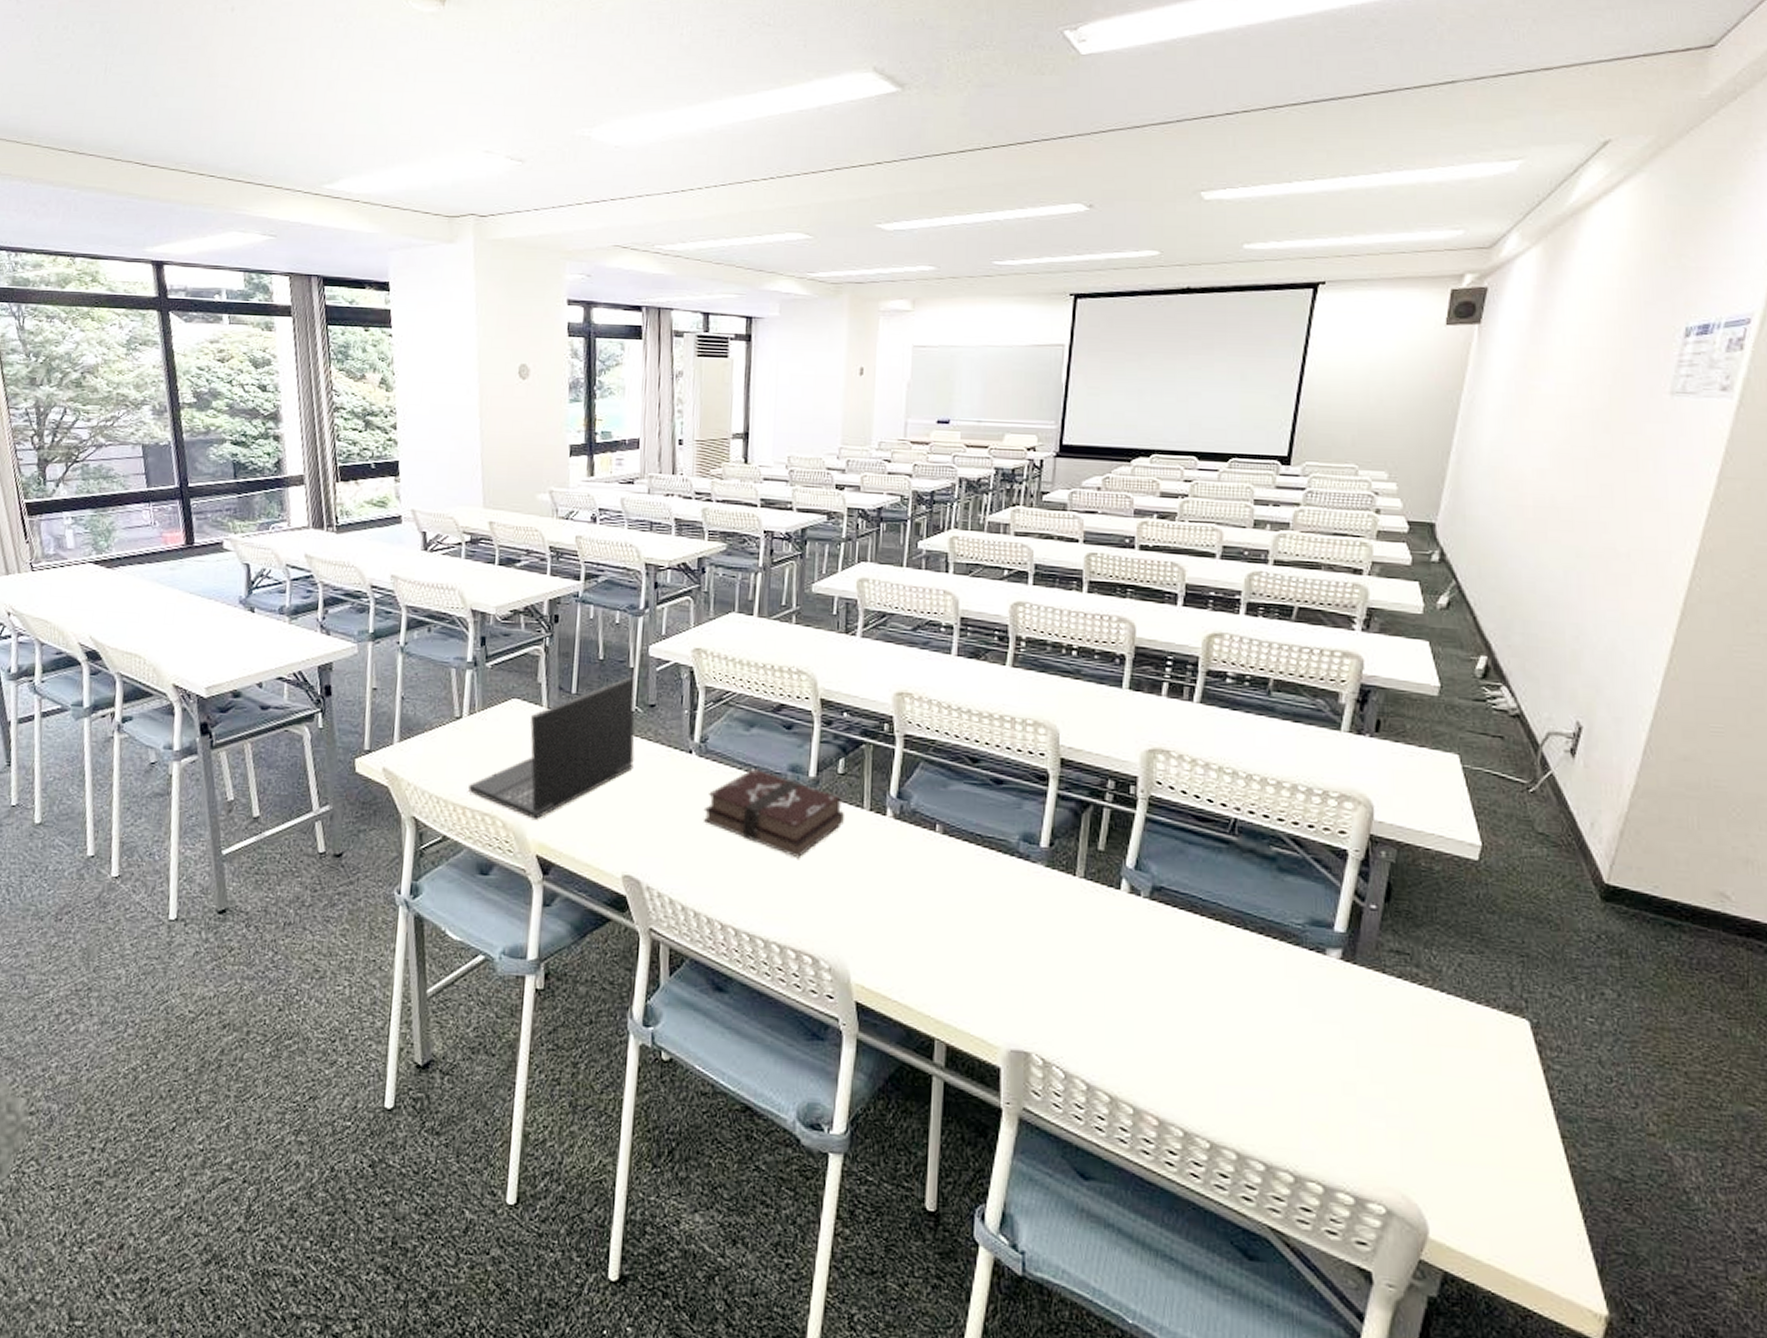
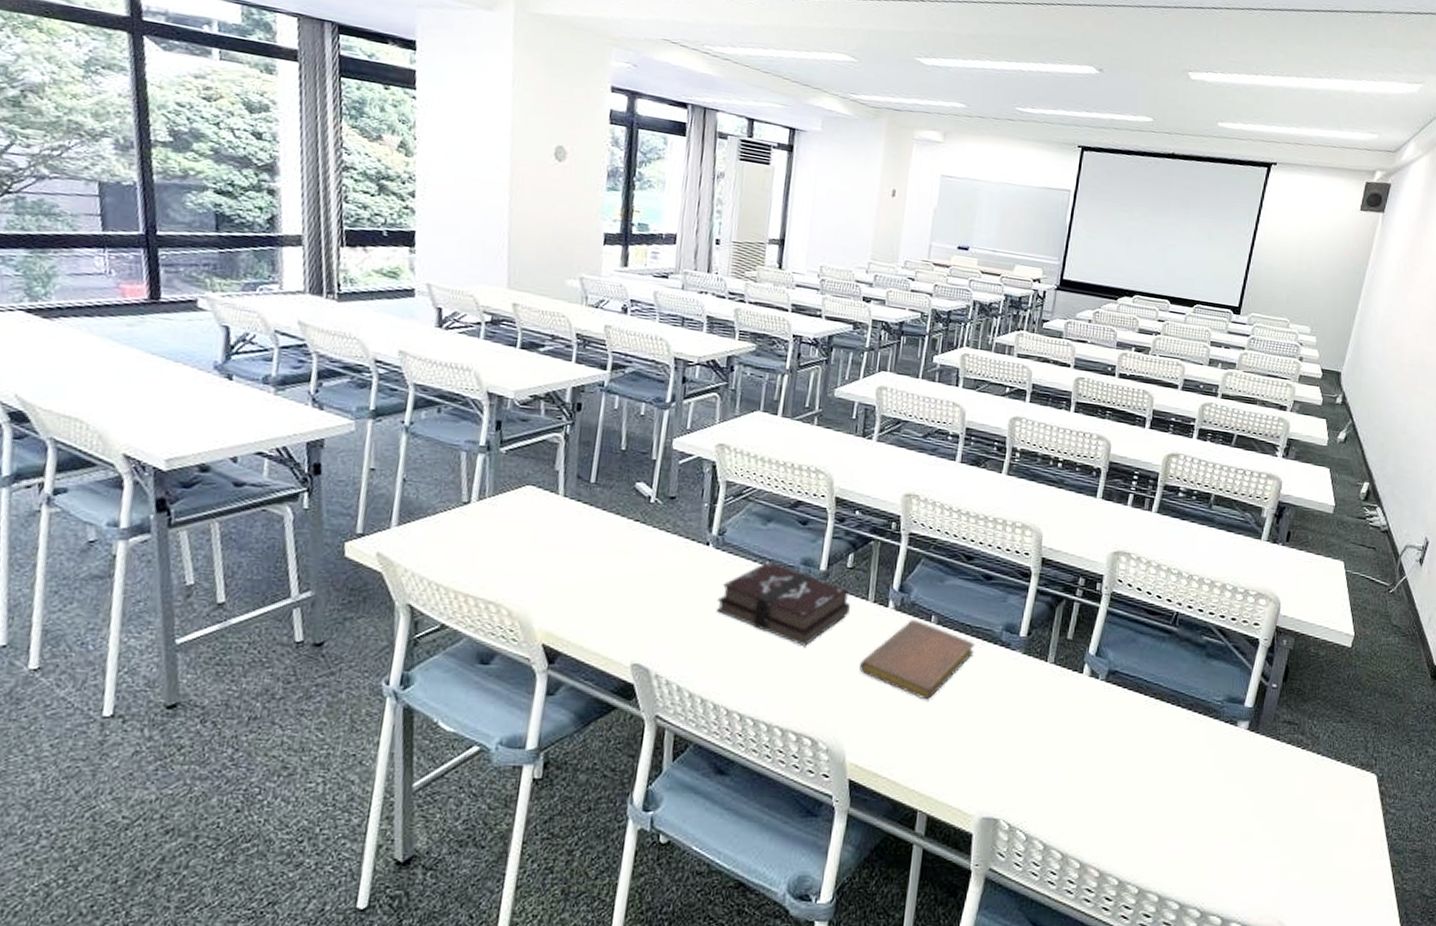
laptop: present [468,677,635,819] -> none [472,468,656,608]
notebook: none [859,829,988,918] -> present [859,620,975,700]

